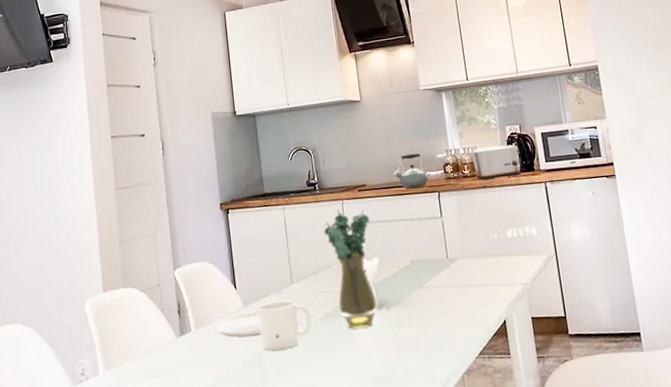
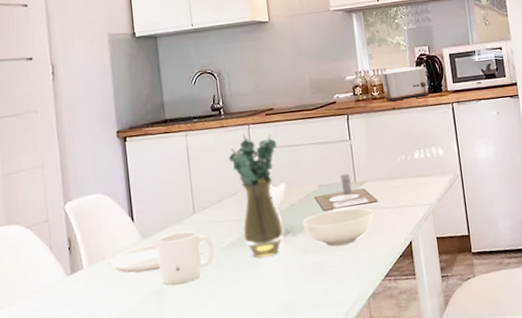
kettle: present [394,153,429,189] -> none [302,75,338,112]
bowl: none [395,284,467,322] -> present [301,207,374,247]
place setting: none [407,250,470,286] -> present [314,173,378,211]

